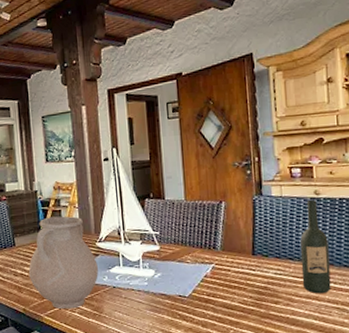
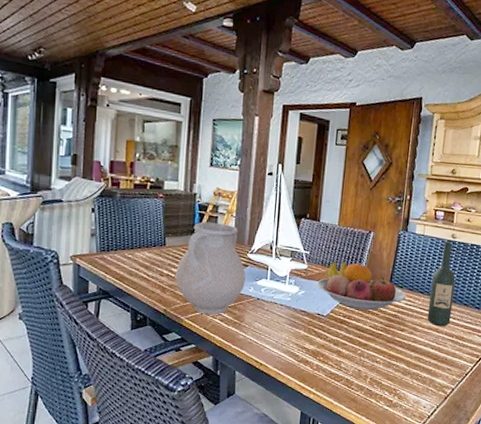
fruit bowl: none [173,237,274,287] -> present [317,262,406,311]

